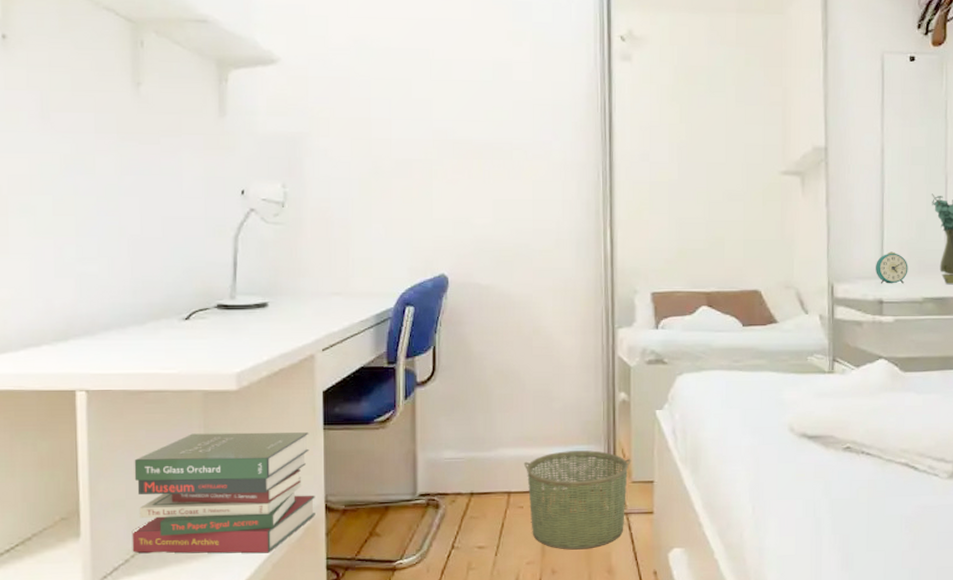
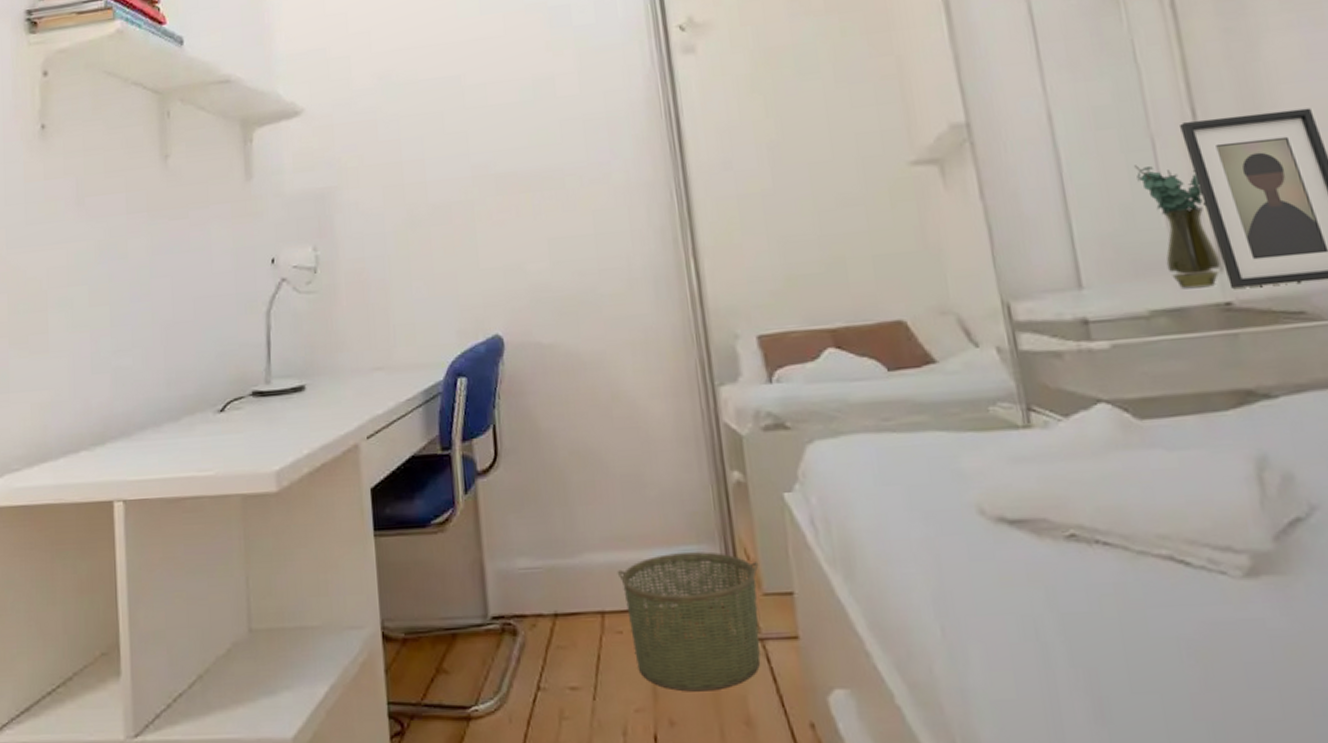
books: present [132,432,315,553] -> none [173,540,371,697]
alarm clock: present [876,251,908,284] -> none [1068,250,1119,297]

